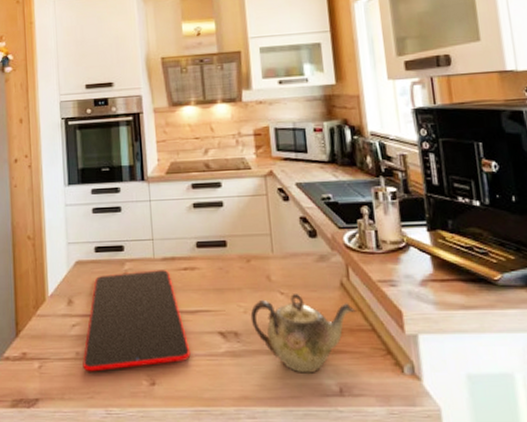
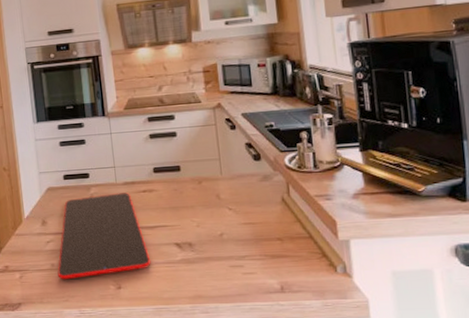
teapot: present [250,294,356,373] -> none [202,209,295,275]

